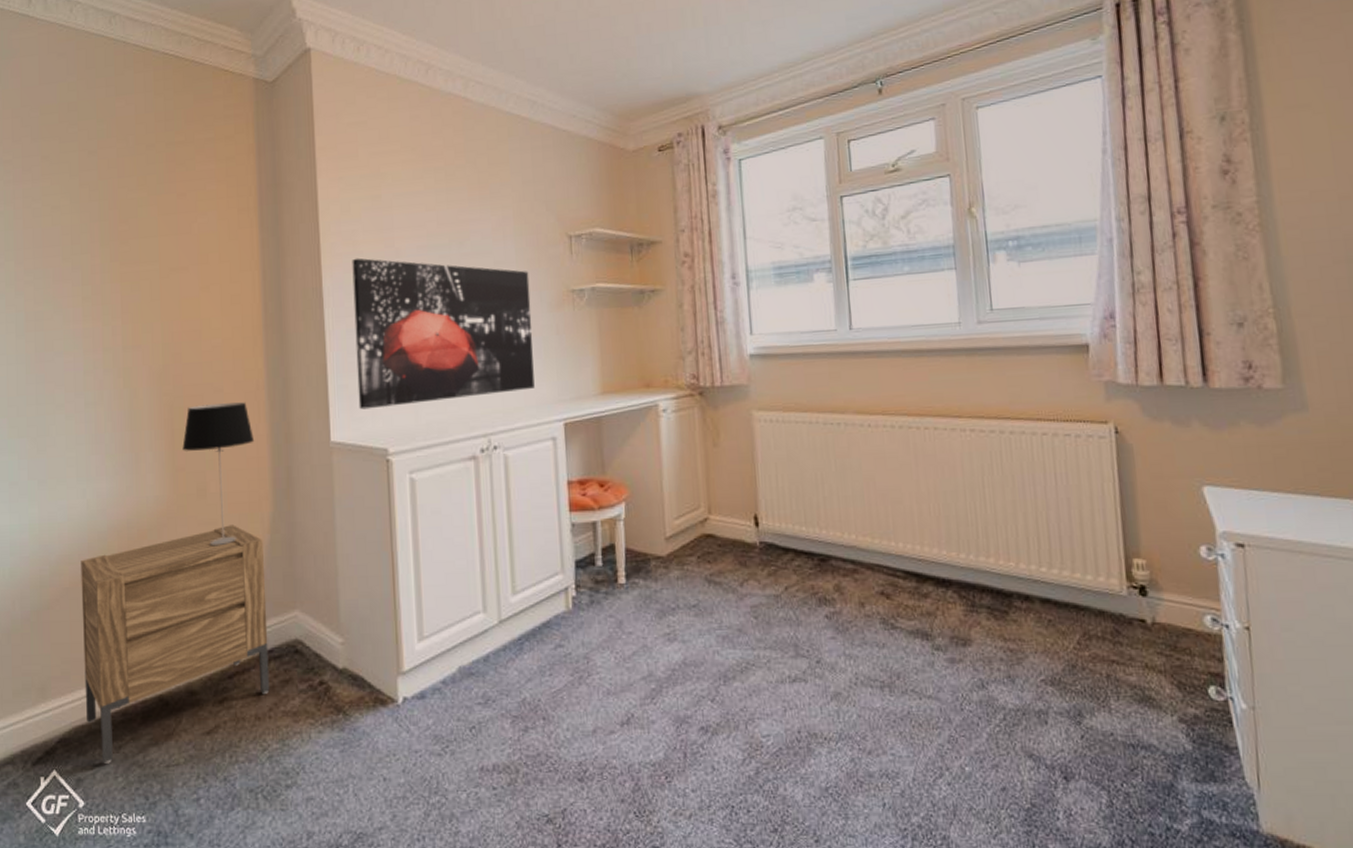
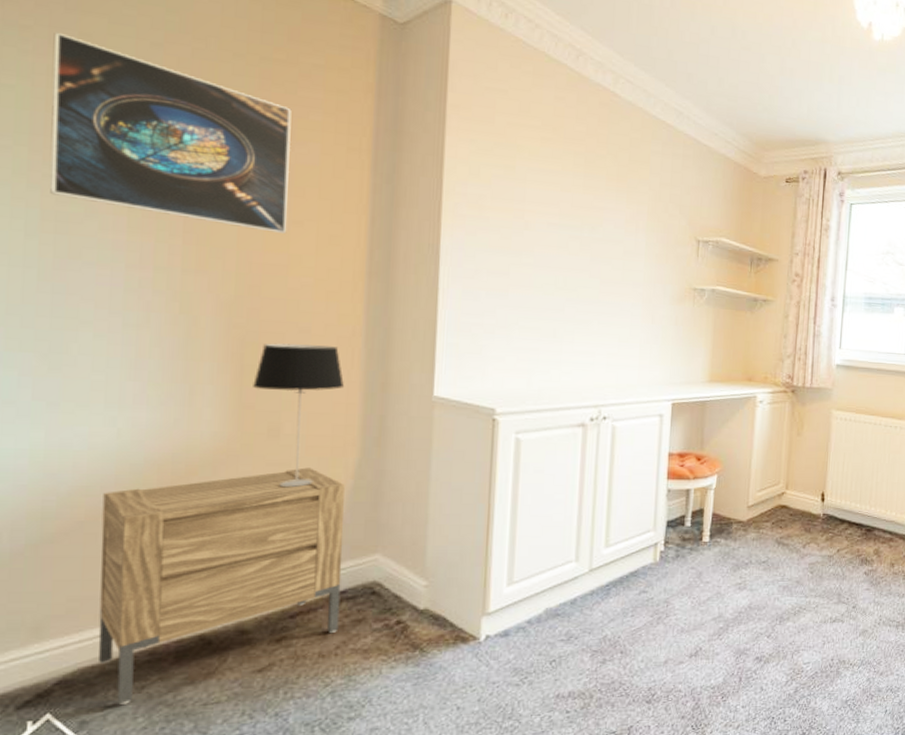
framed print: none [25,160,198,301] -> present [50,32,292,233]
wall art: present [352,258,535,410] -> none [468,222,656,371]

